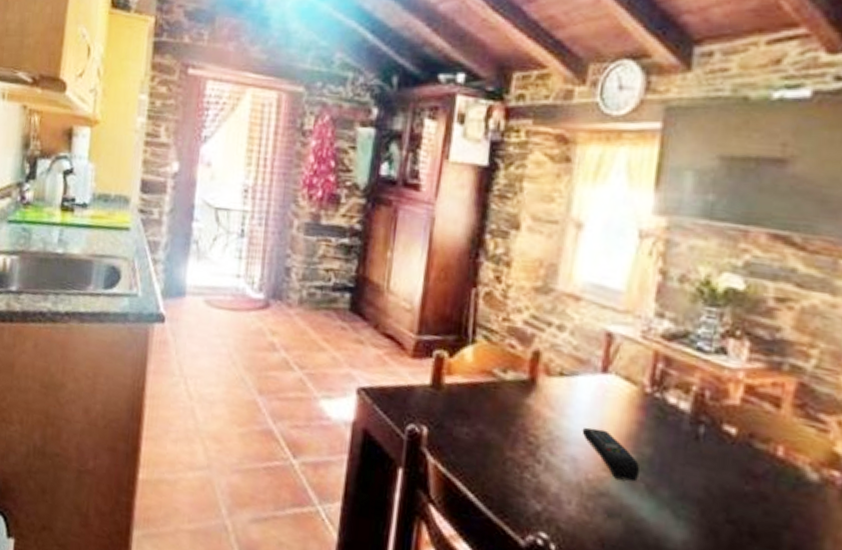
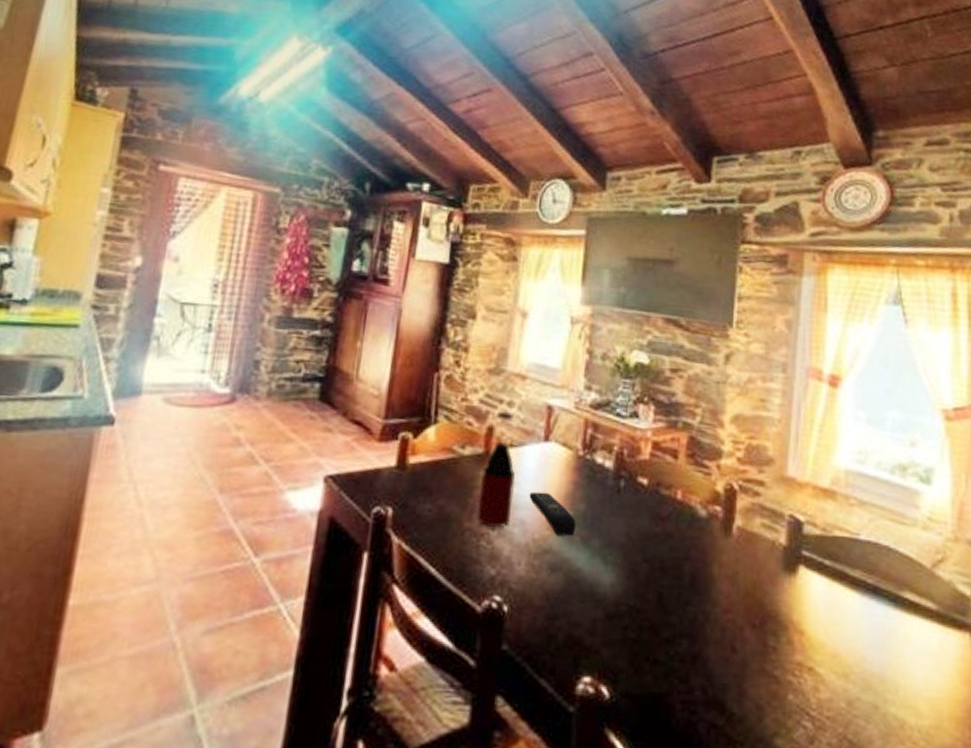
bottle: none [520,335,566,462] -> present [477,412,515,528]

